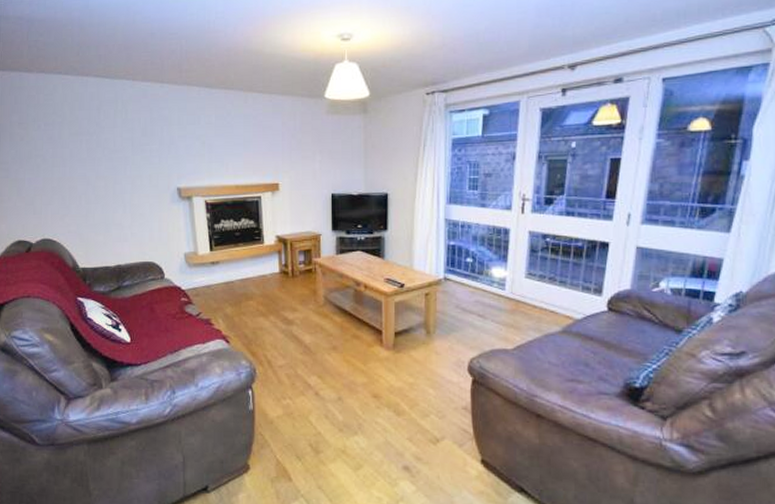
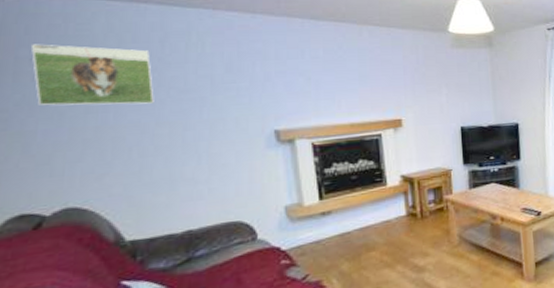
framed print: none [19,111,94,161] -> present [31,44,154,106]

